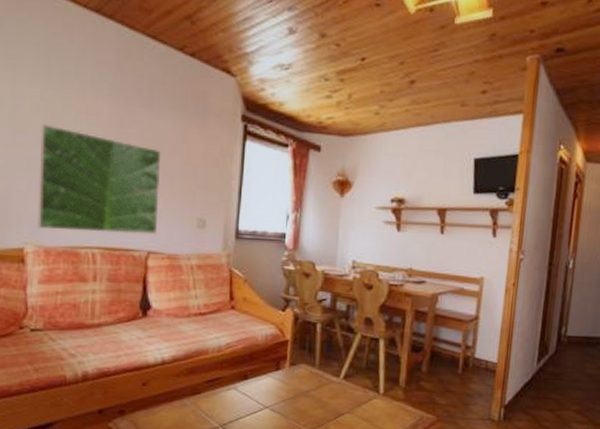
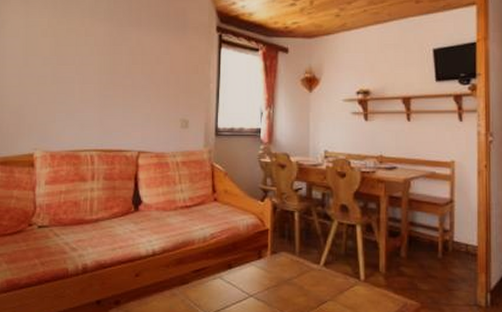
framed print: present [36,124,161,235] -> none [44,47,148,136]

